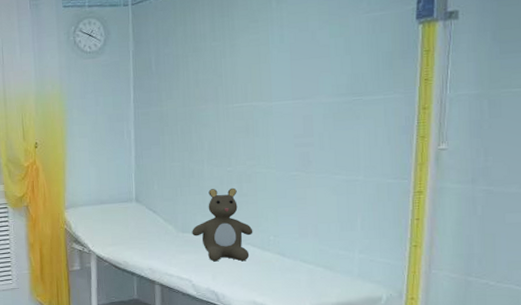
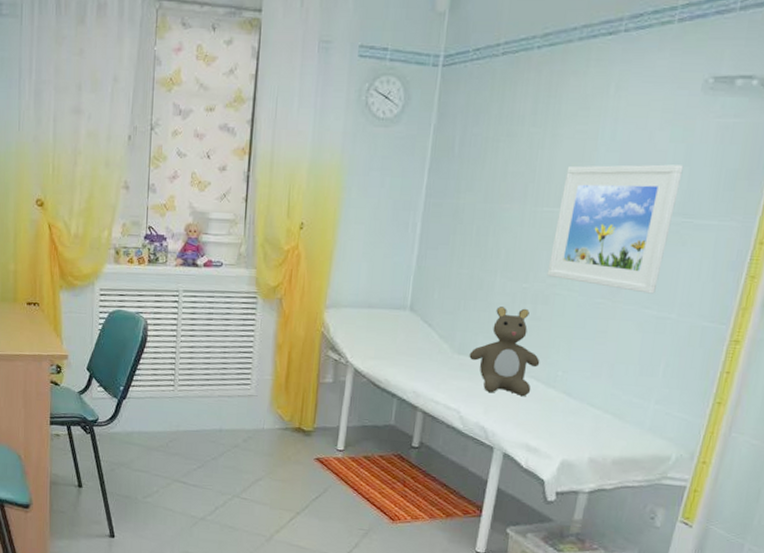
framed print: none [246,54,346,163] -> present [547,164,684,294]

